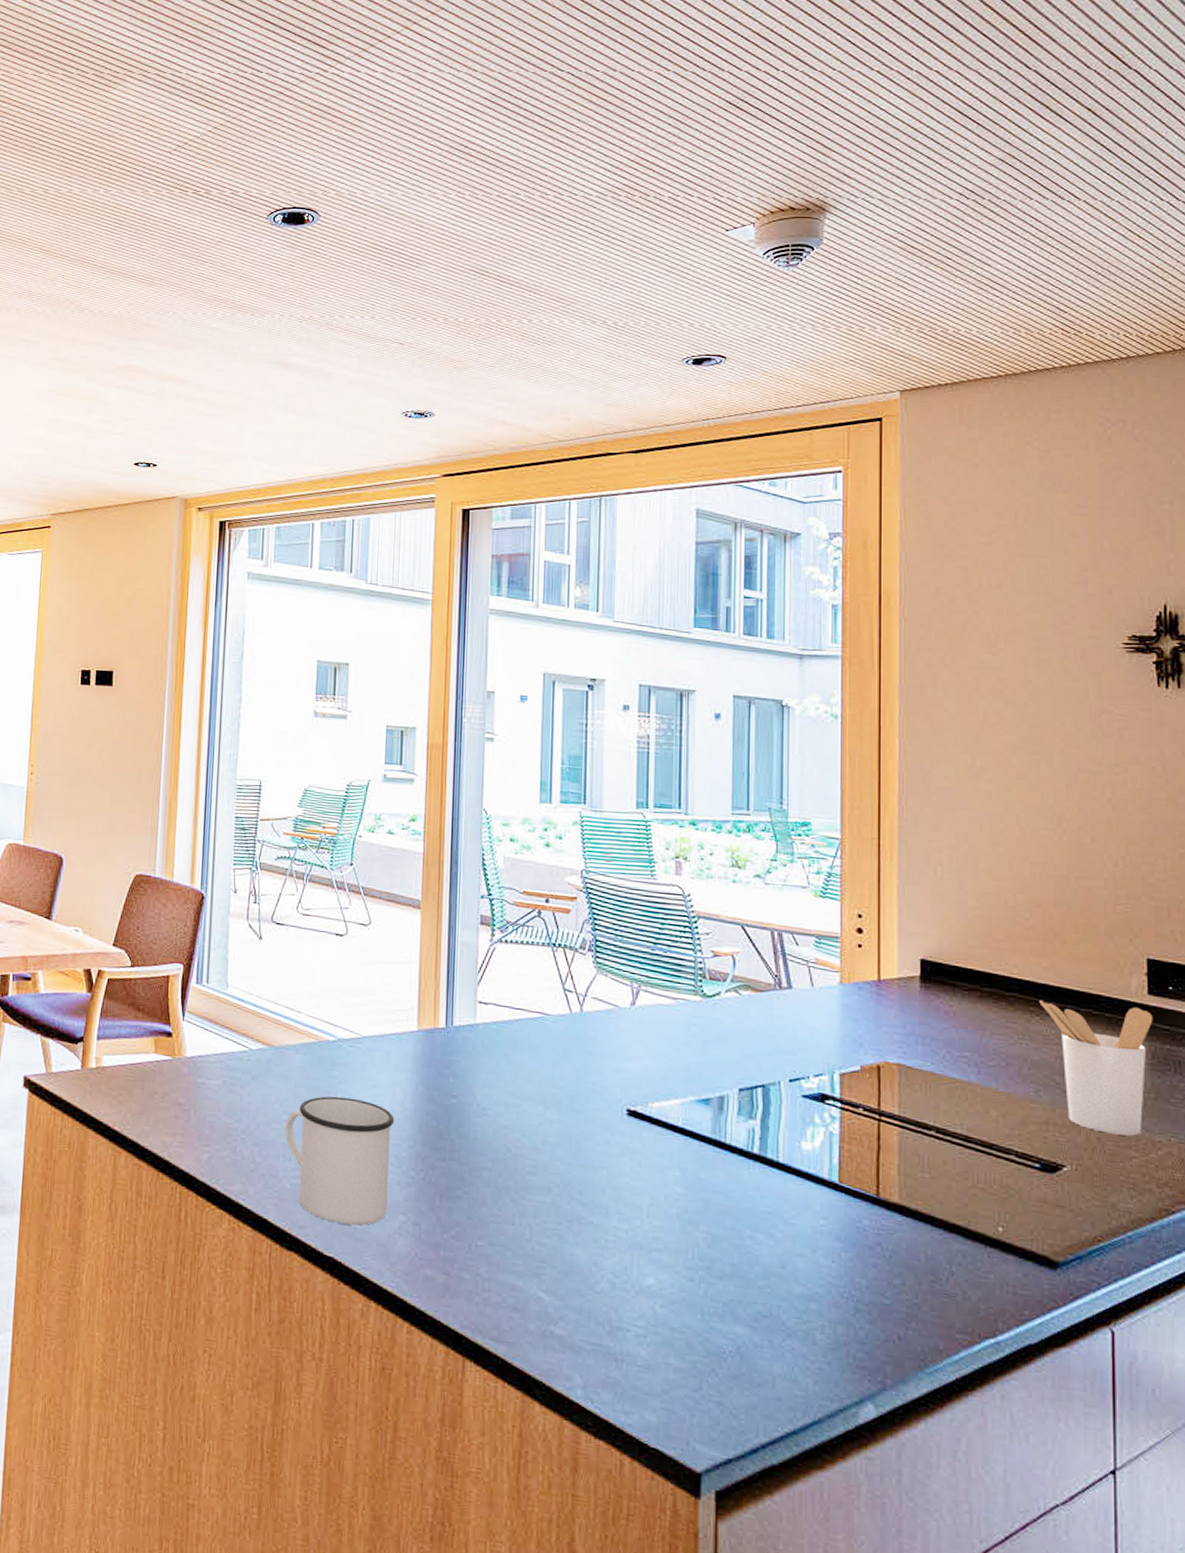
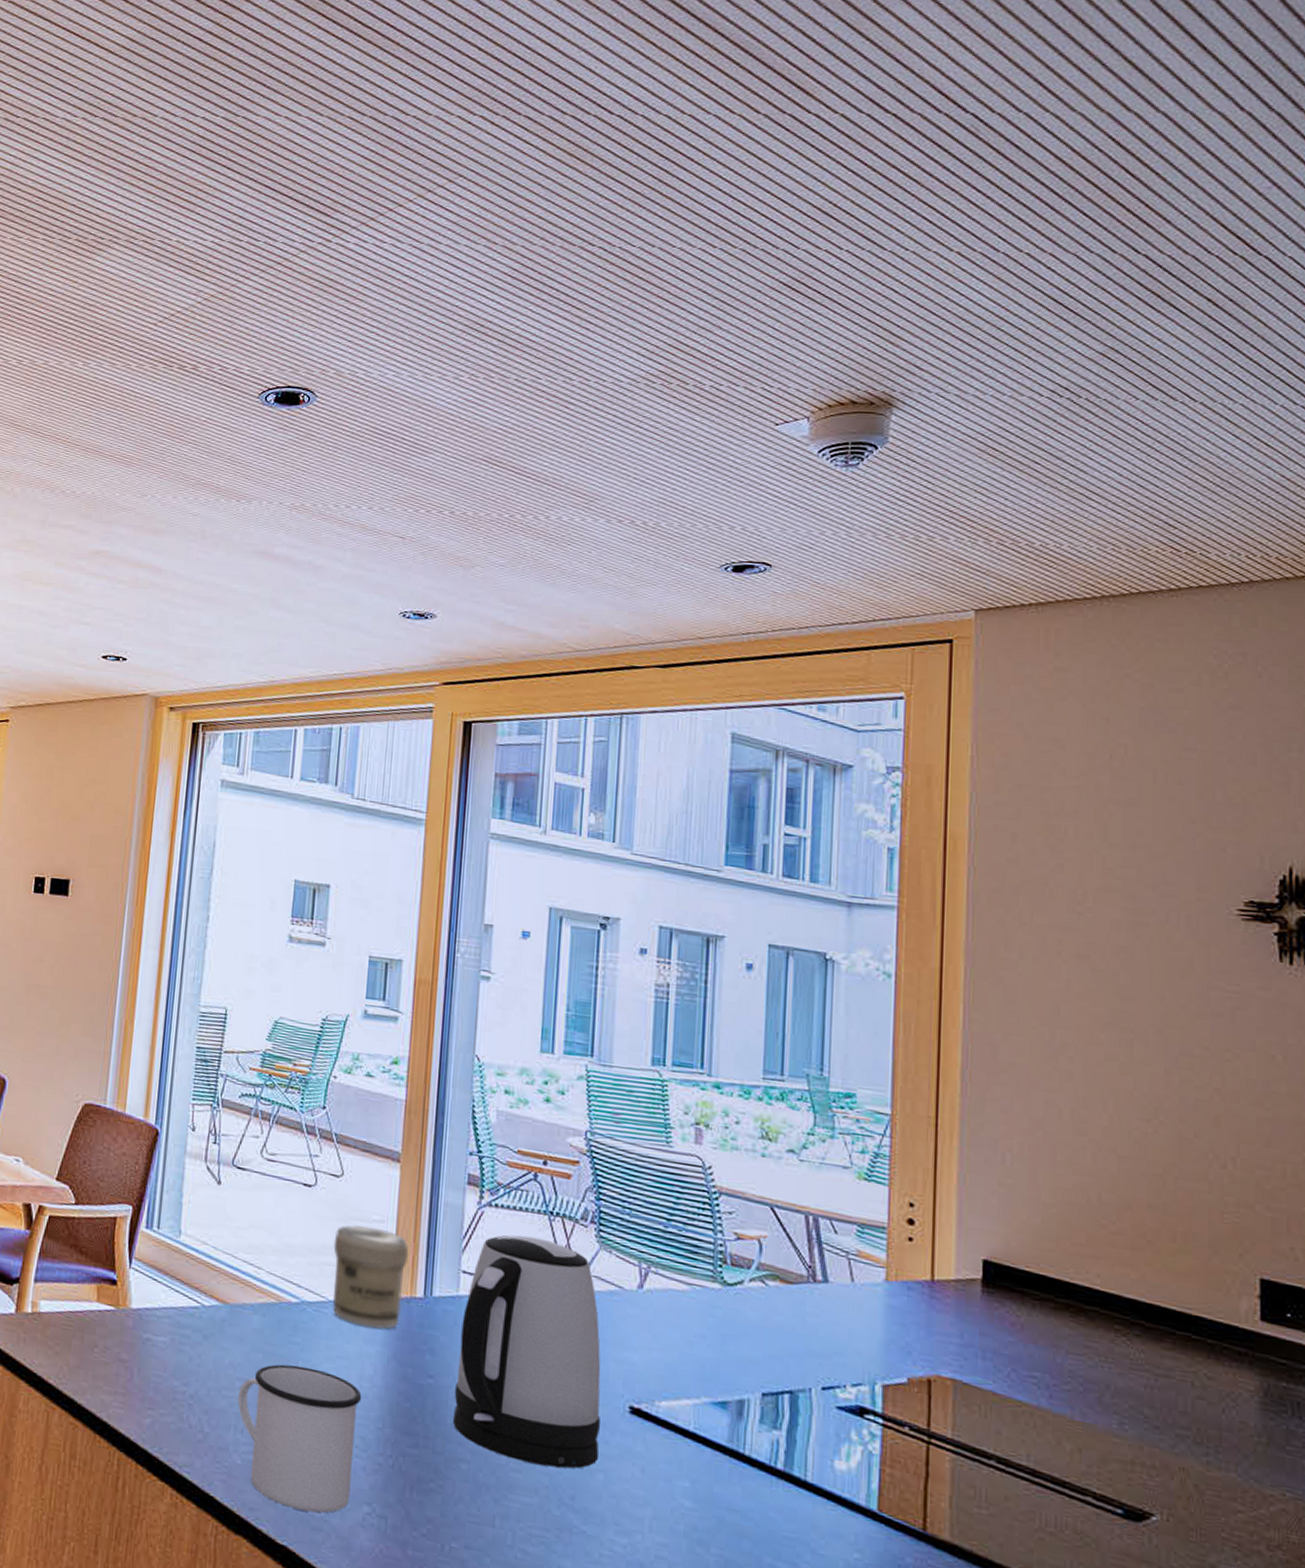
jar: none [364,967,431,1059] -> present [332,1224,409,1330]
kettle: none [474,966,603,1169] -> present [452,1235,601,1469]
utensil holder: present [1039,1001,1153,1136] -> none [1126,1318,1266,1487]

